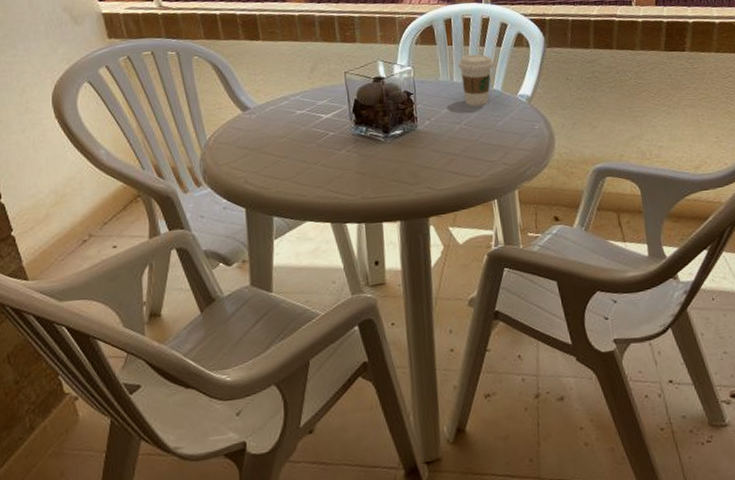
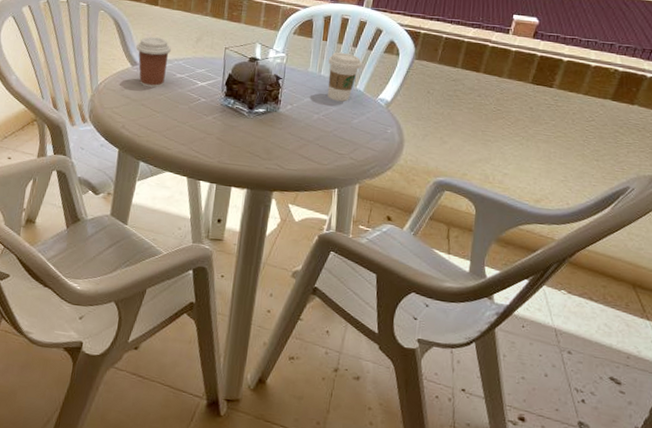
coffee cup: none [244,74,285,132] -> present [136,36,172,88]

